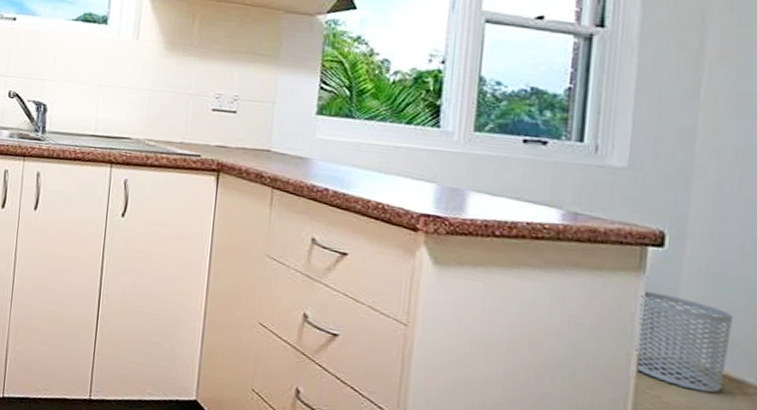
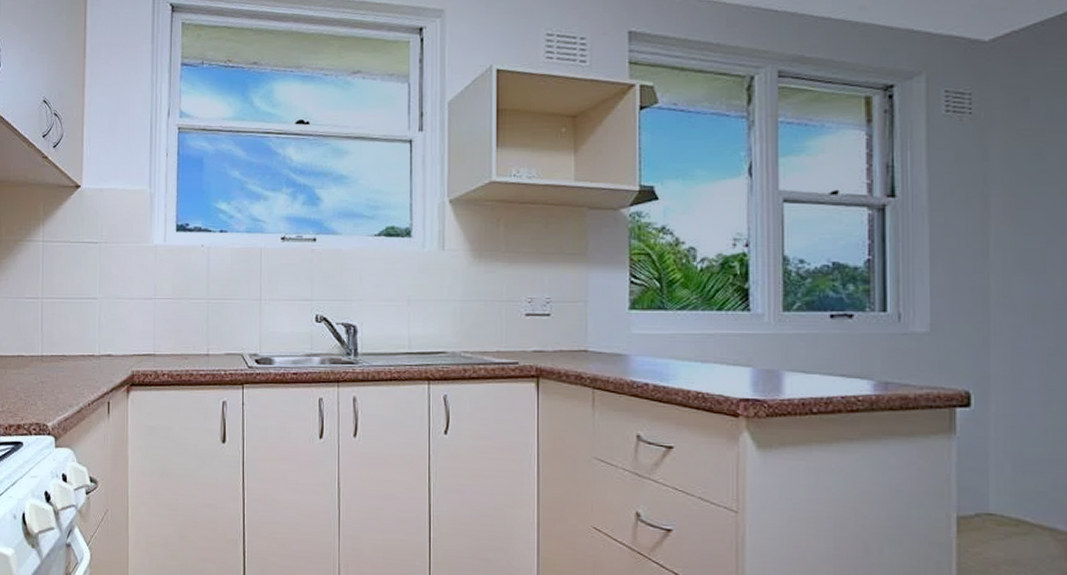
waste bin: present [635,291,733,393] -> none [954,452,1039,544]

